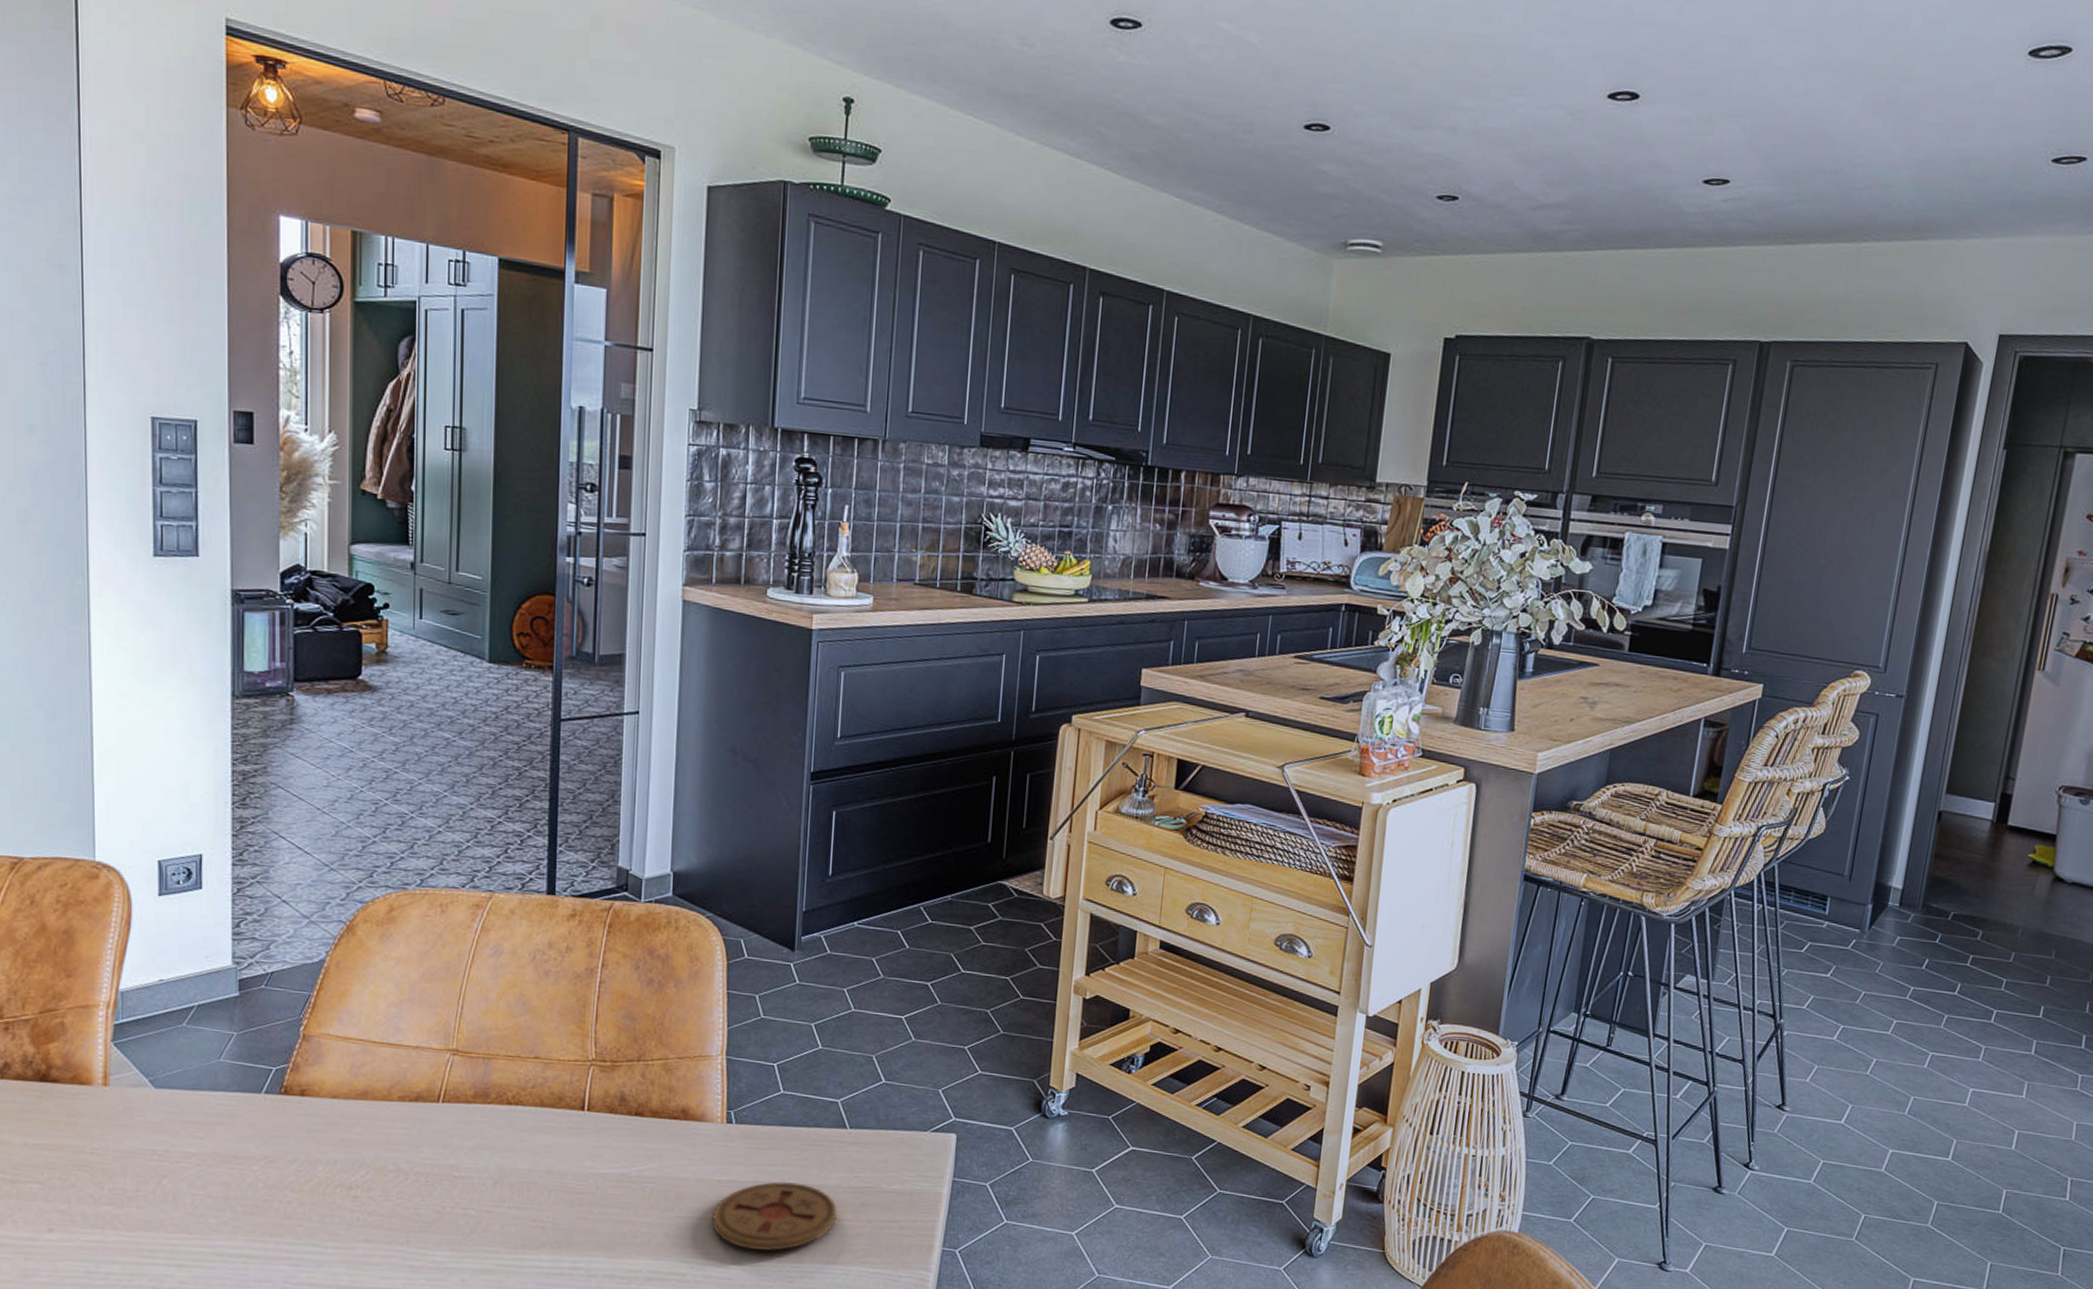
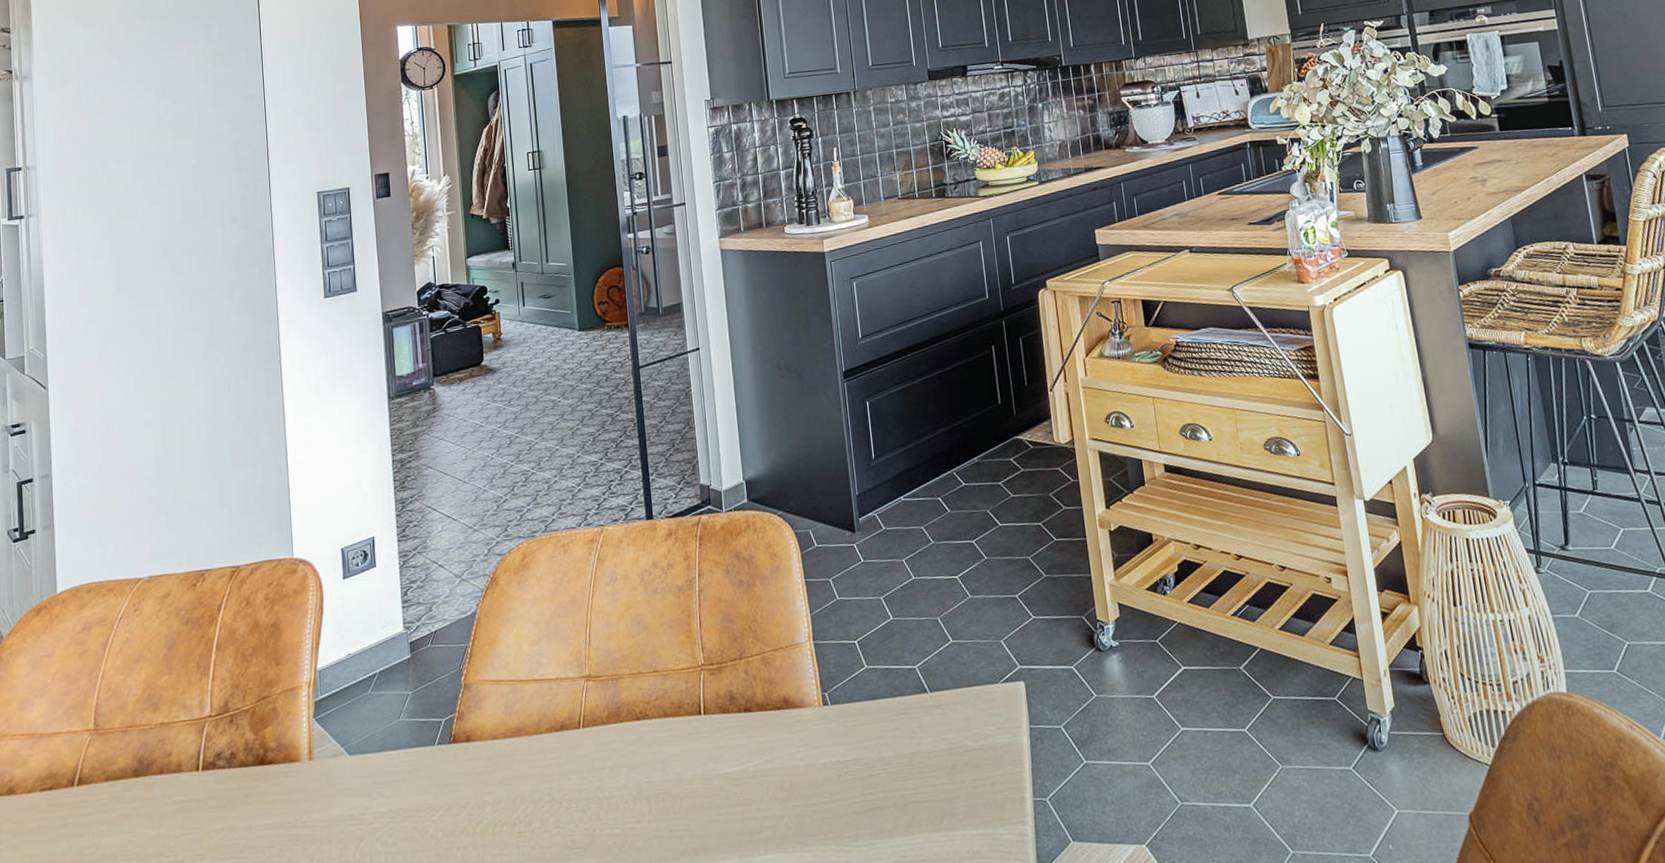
coaster: present [712,1181,837,1251] -> none [824,754,934,829]

